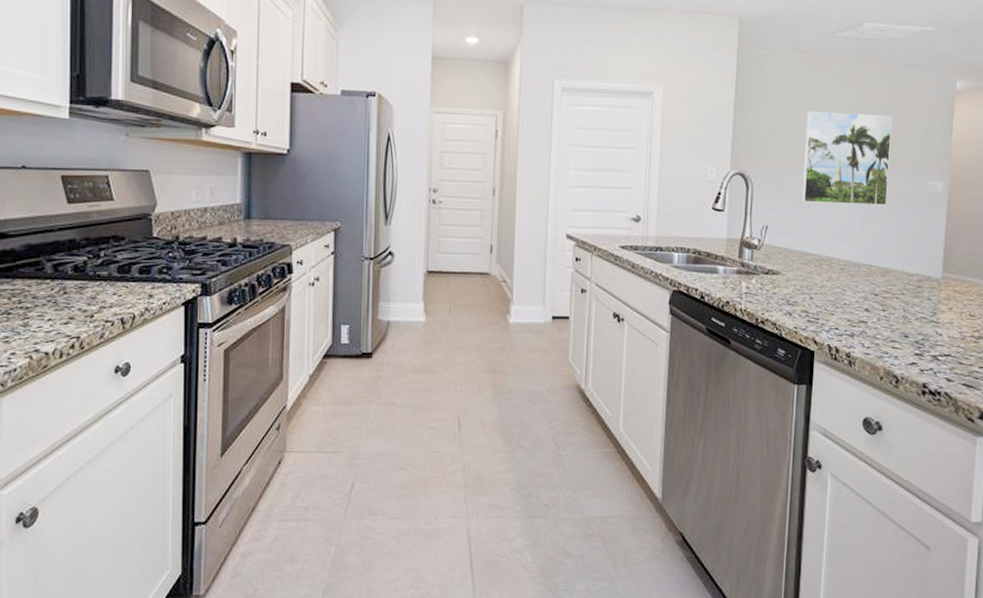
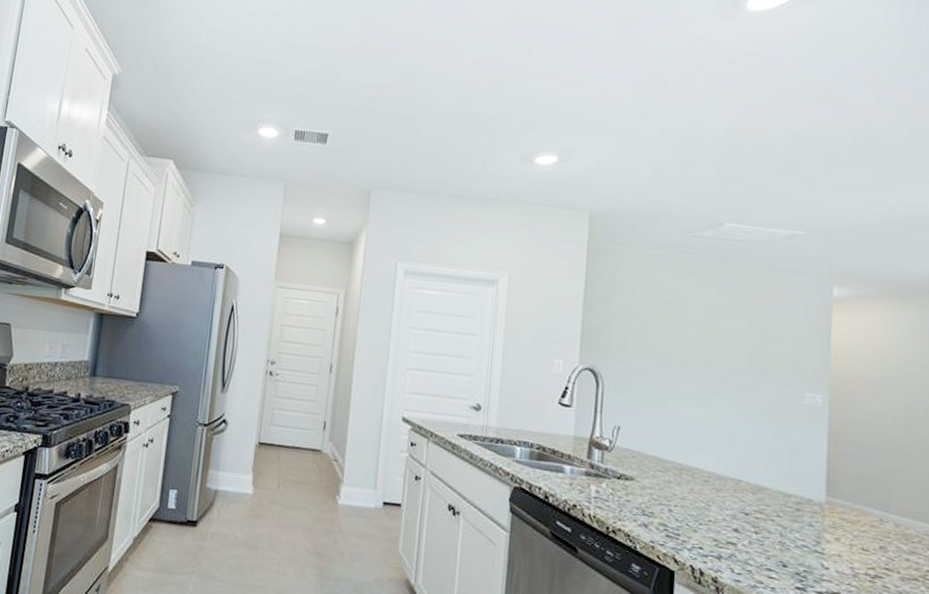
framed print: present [802,112,892,205] -> none [658,310,760,415]

